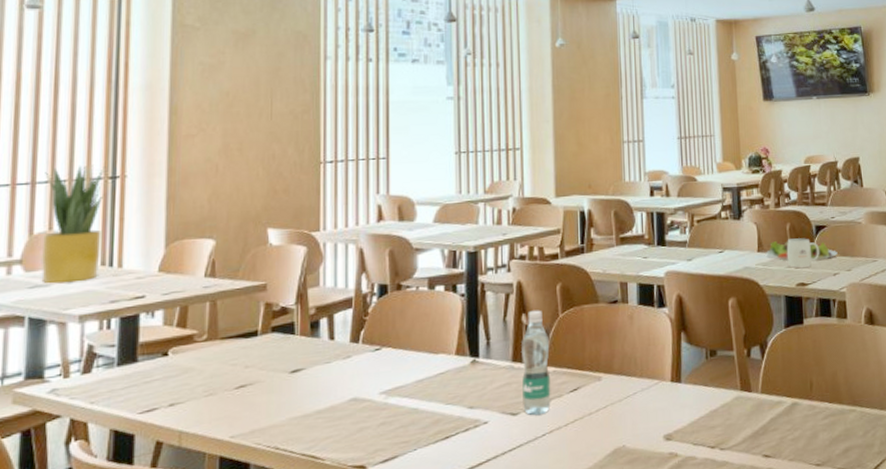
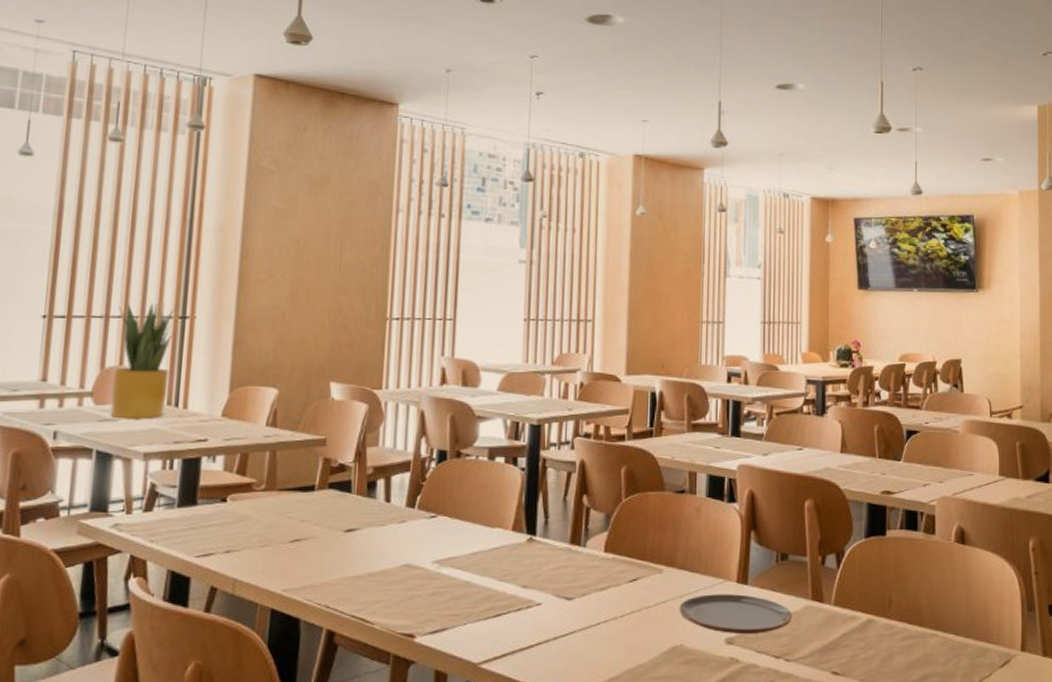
bottle: present [522,310,551,415] -> none [578,492,611,601]
plate: none [619,392,725,430] -> present [679,594,793,633]
salad plate: present [765,241,838,262] -> none [849,443,930,469]
mug: present [786,238,819,269] -> none [872,442,909,475]

